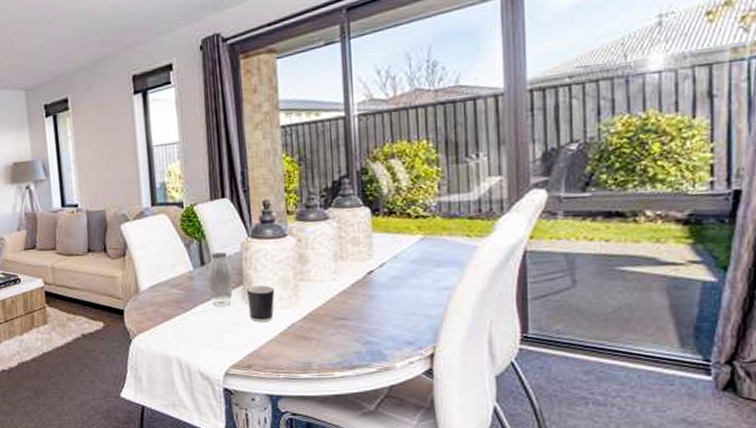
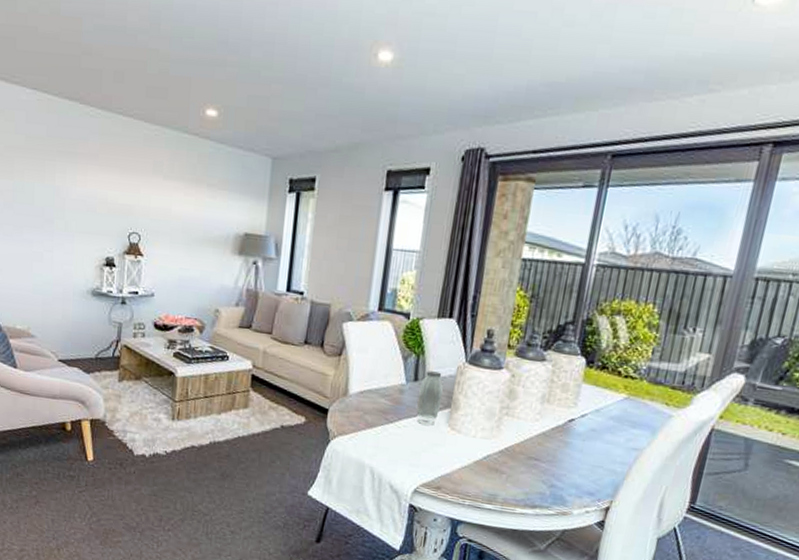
mug: present [246,285,275,323] -> none [449,411,480,449]

